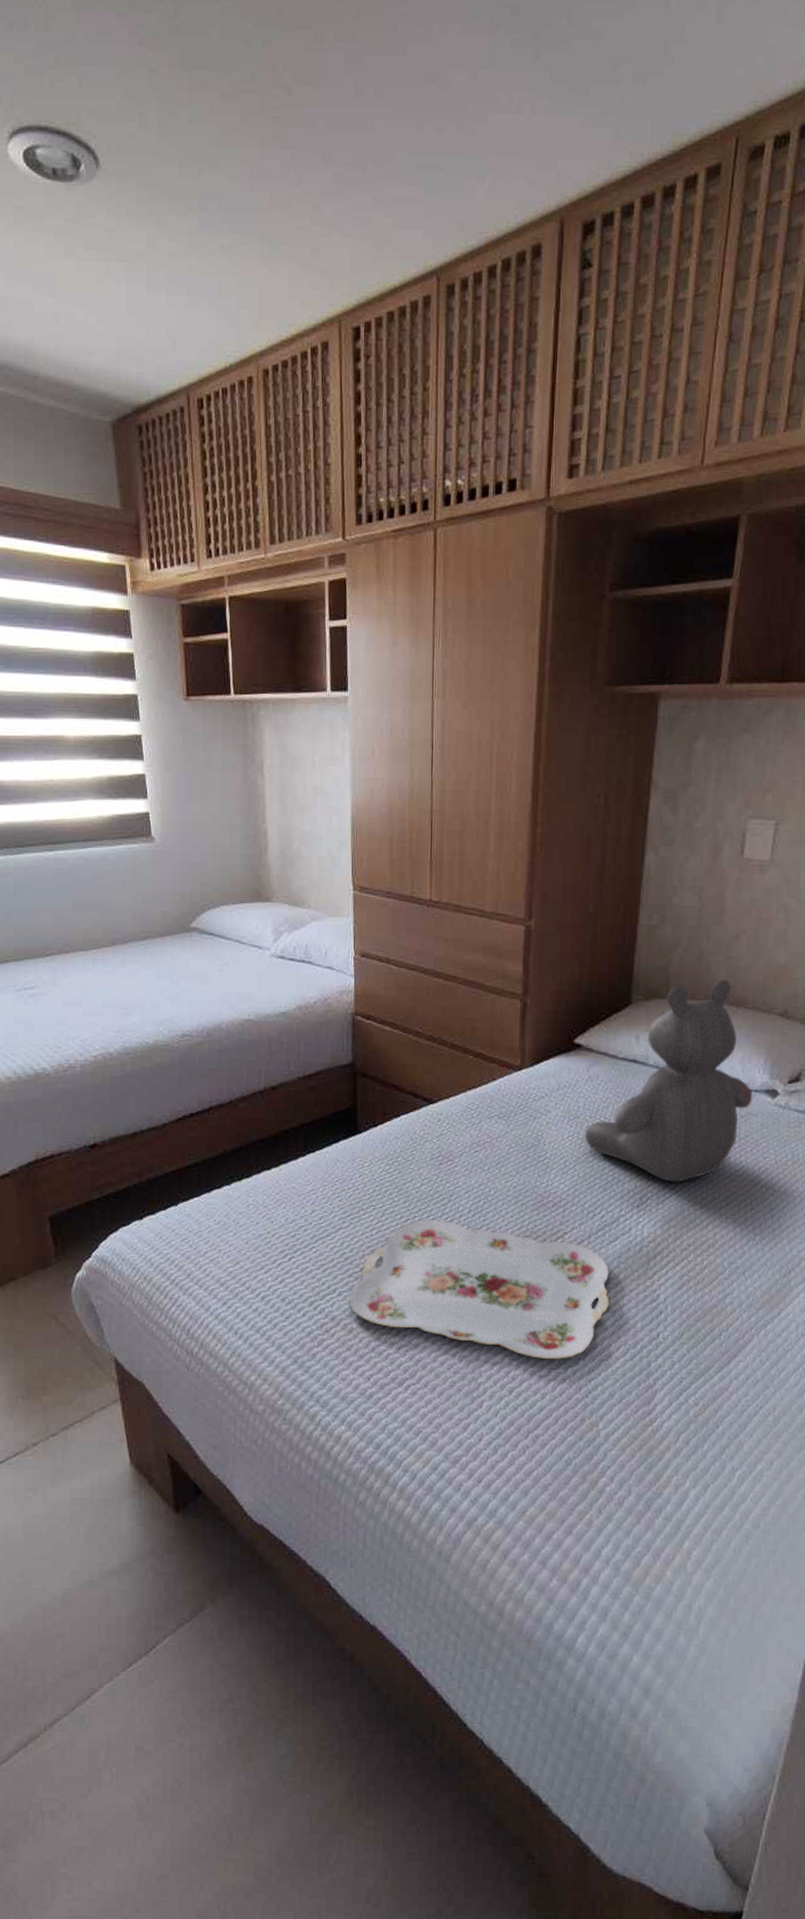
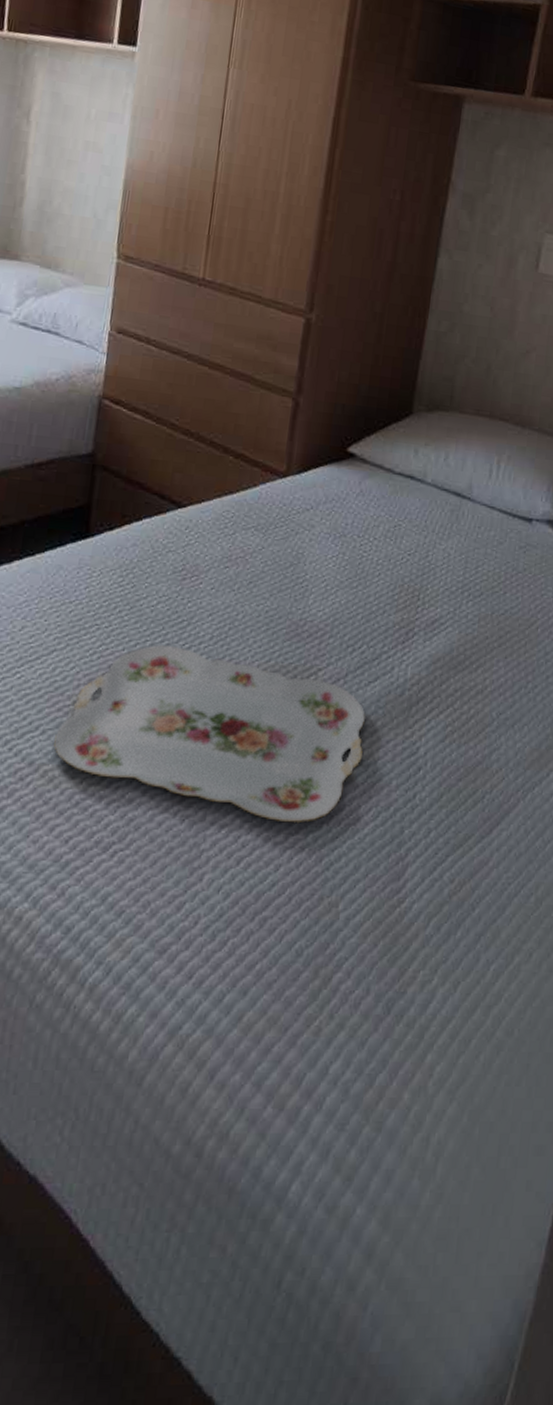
teddy bear: present [585,979,753,1182] -> none [351,396,534,617]

